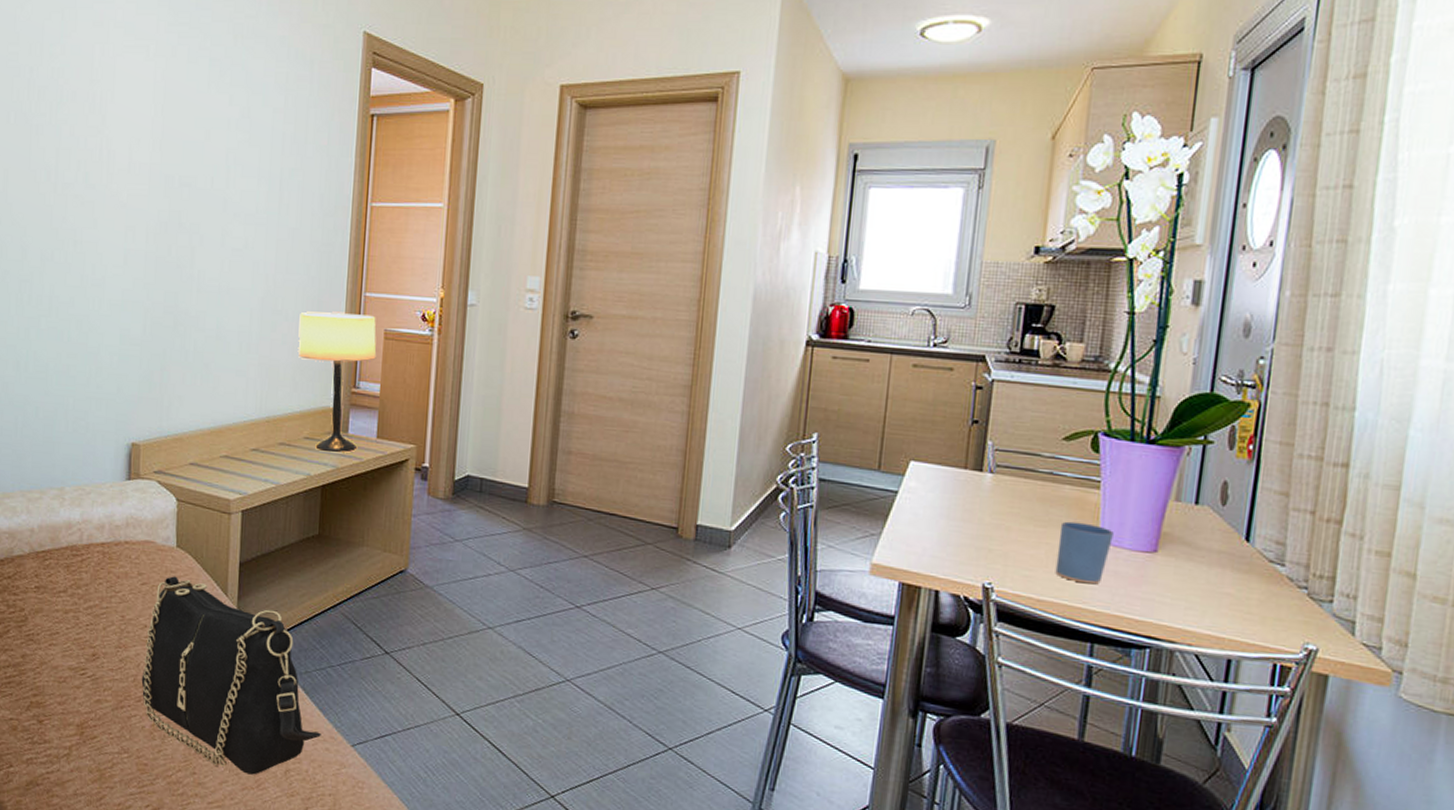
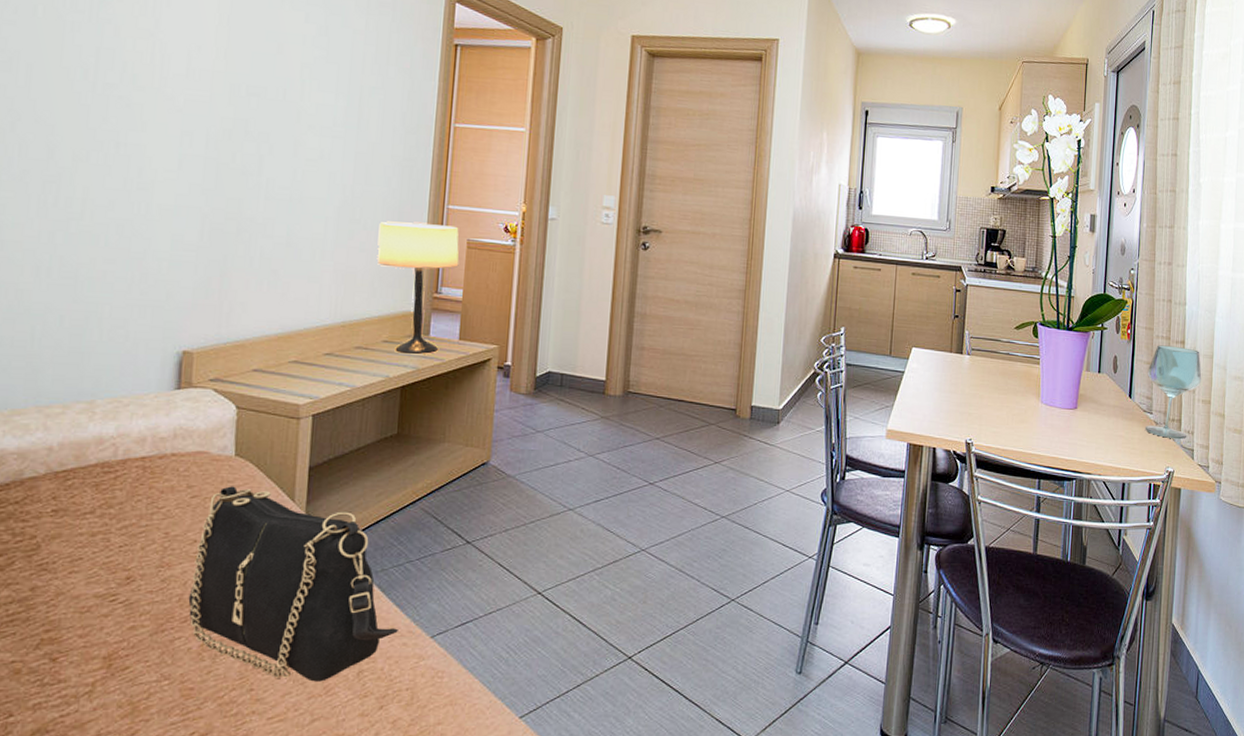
mug: present [1055,521,1114,585] -> none [1013,389,1049,435]
wine glass: none [1269,468,1378,606] -> present [1144,345,1202,440]

